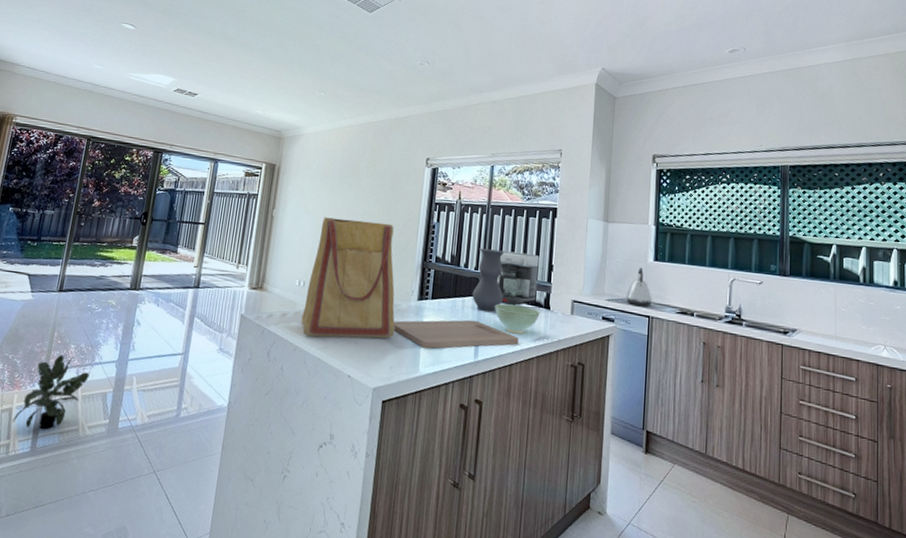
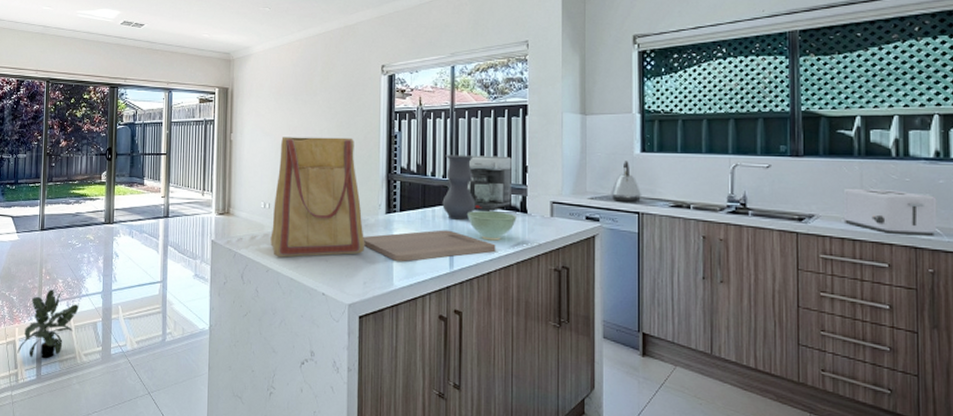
toaster: none [820,307,895,355] -> present [843,188,938,236]

